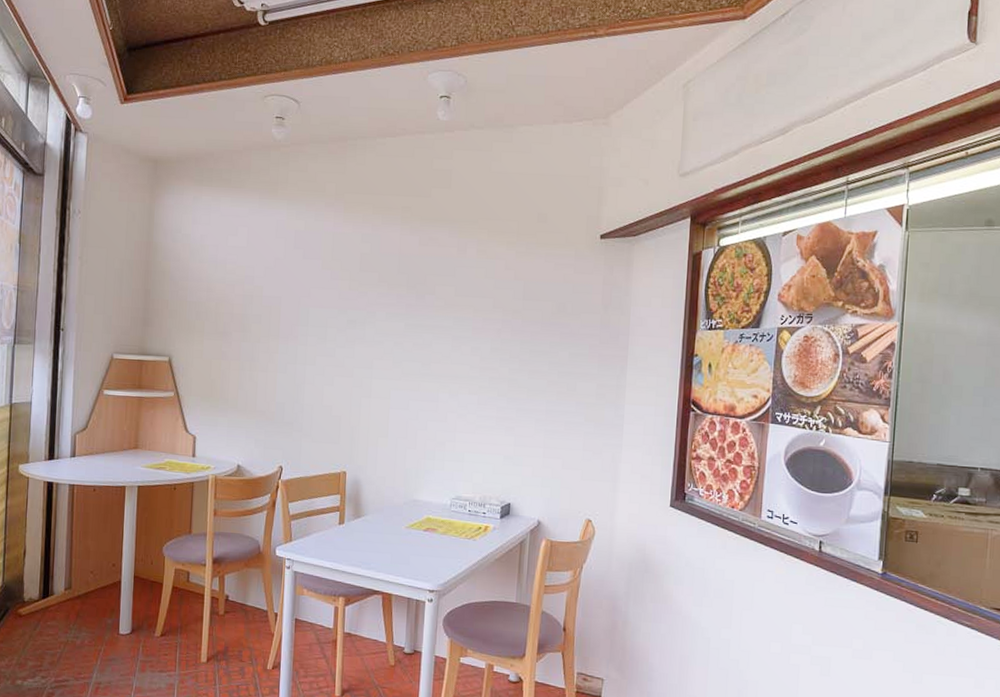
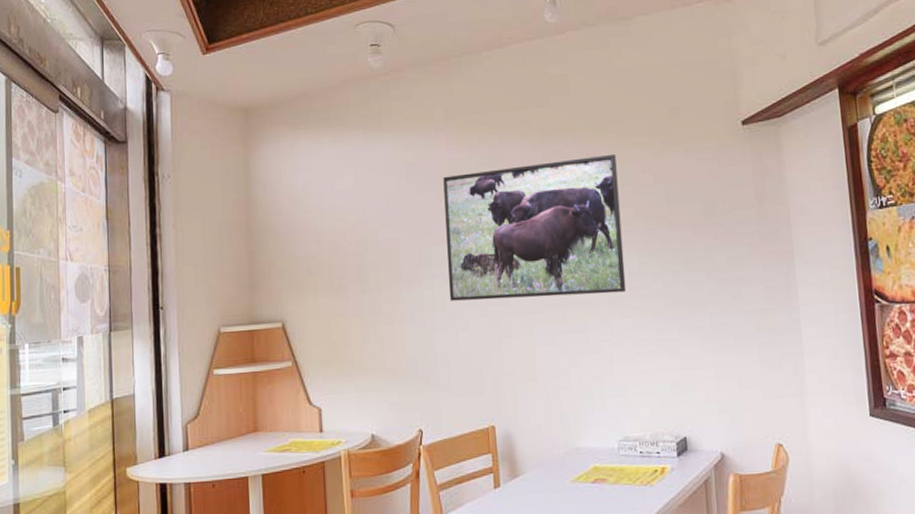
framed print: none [320,247,484,372] -> present [443,153,627,301]

